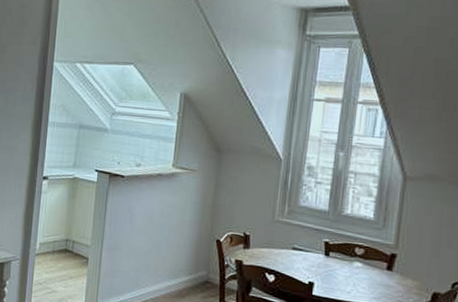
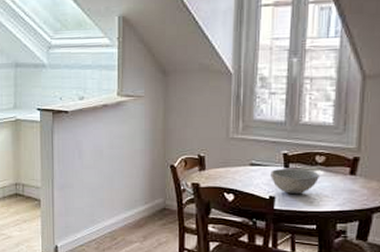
bowl: none [311,256,358,283] -> present [270,168,319,195]

